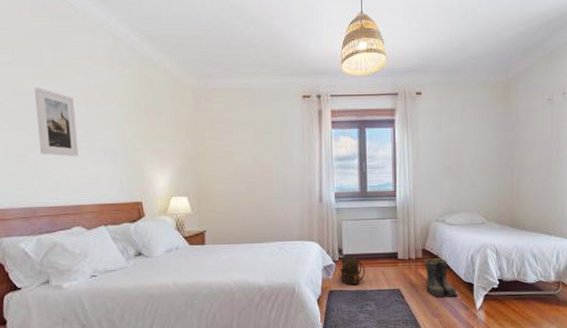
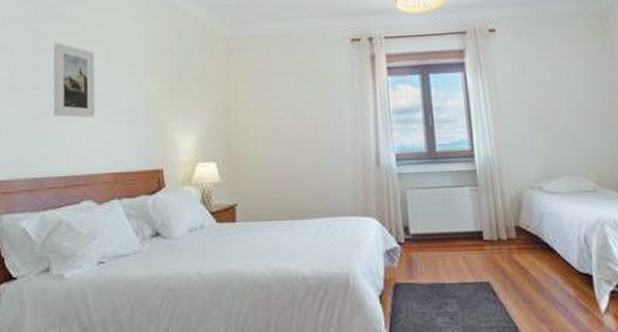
backpack: present [340,255,366,285] -> none [407,235,442,276]
boots: present [423,258,458,299] -> none [519,239,573,296]

